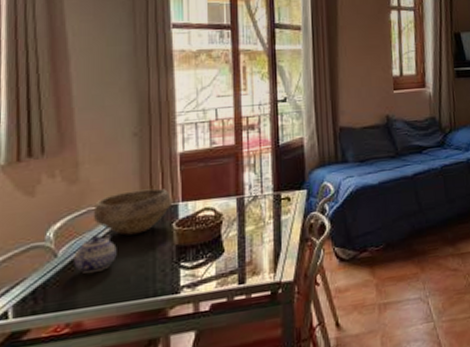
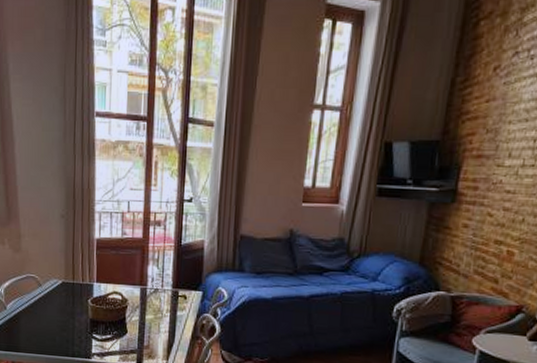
teapot: present [74,234,117,273] -> none [17,298,47,327]
bowl: present [93,188,172,235] -> none [30,265,88,303]

